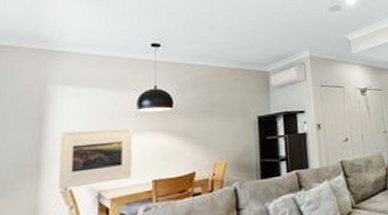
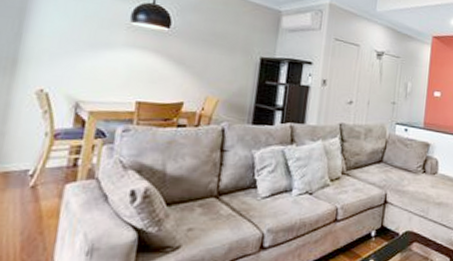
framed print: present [59,127,132,190] -> none [34,29,122,94]

